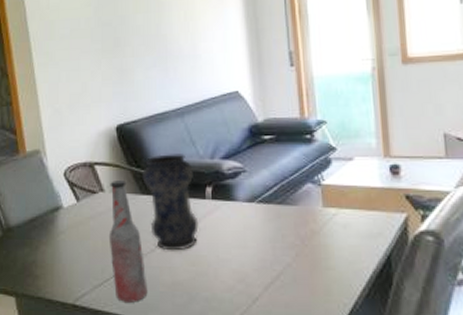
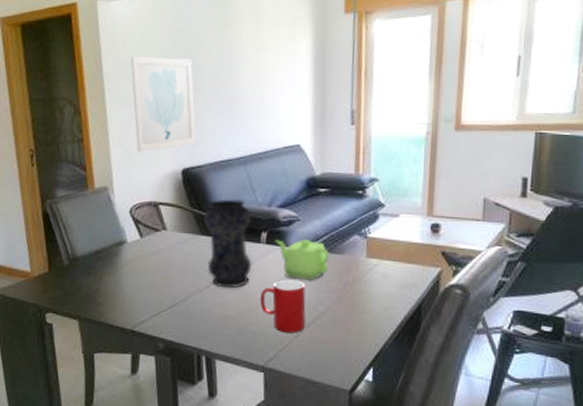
wall art: none [57,13,129,111] -> present [131,57,196,152]
bottle: present [108,181,148,303] -> none [168,221,201,332]
cup: none [210,237,263,297] -> present [260,279,306,333]
teapot: none [221,192,284,236] -> present [274,239,330,280]

